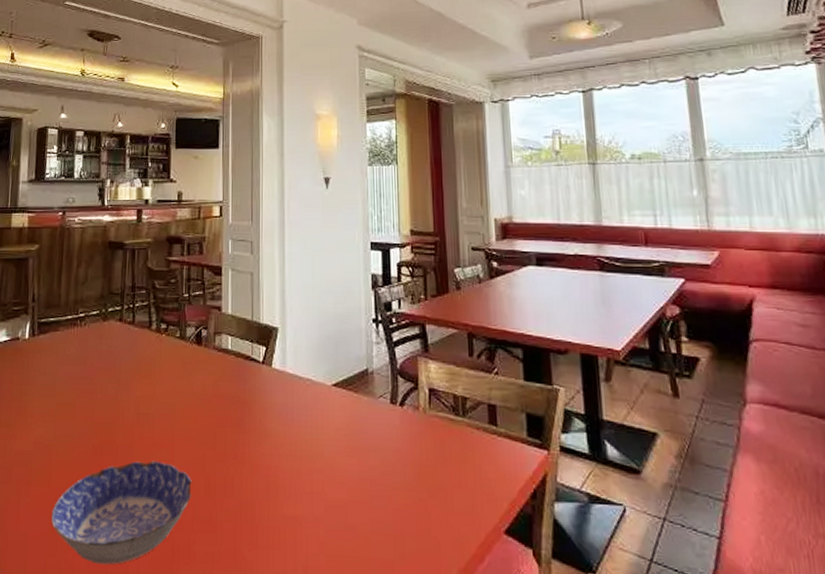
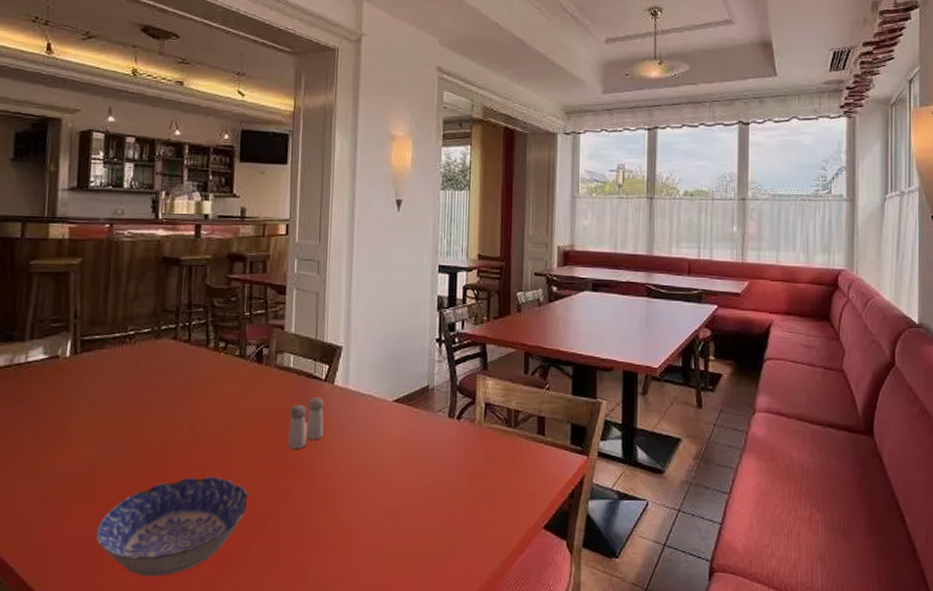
salt and pepper shaker: none [228,380,263,435] -> present [287,397,325,449]

